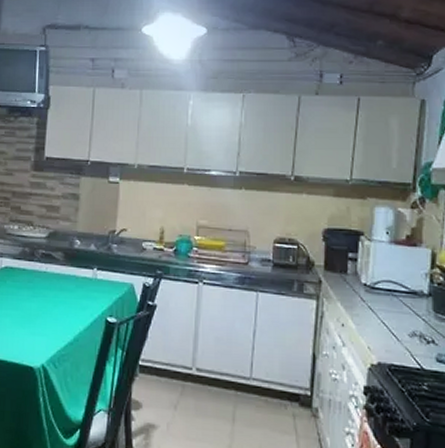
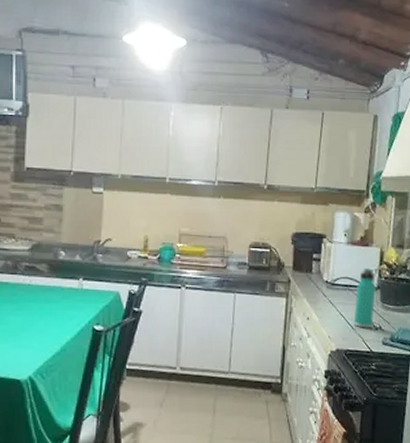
thermos bottle: none [399,271,427,341] -> present [353,268,376,328]

